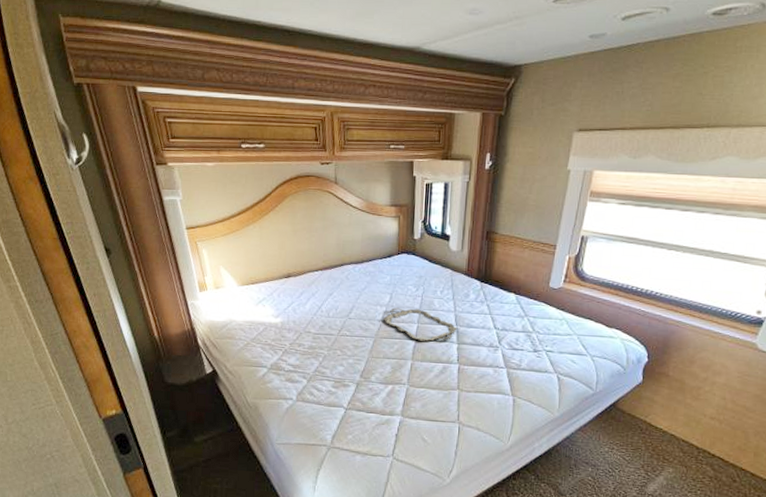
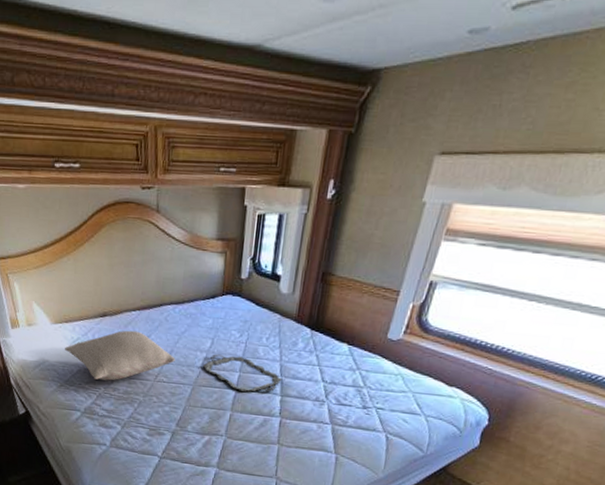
pillow: none [251,289,357,337] -> present [65,330,175,381]

